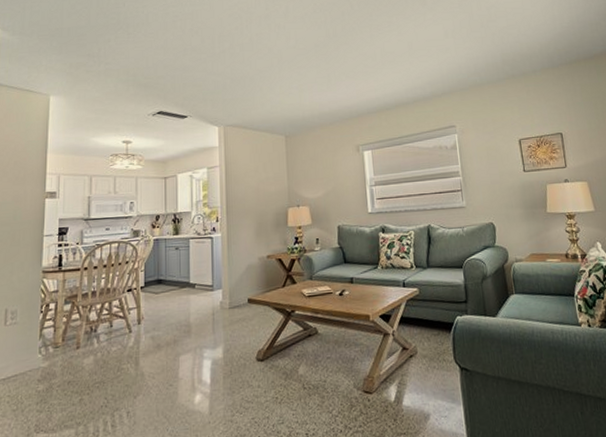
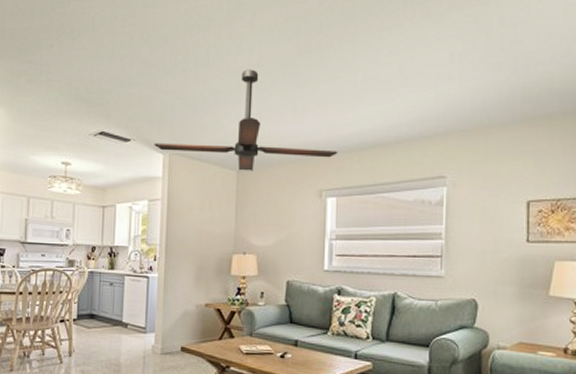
ceiling fan: none [209,51,368,136] -> present [154,69,338,171]

